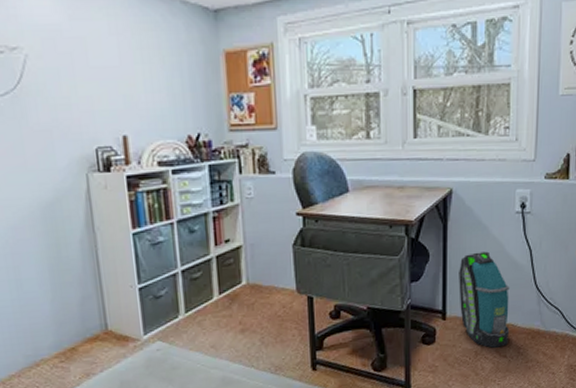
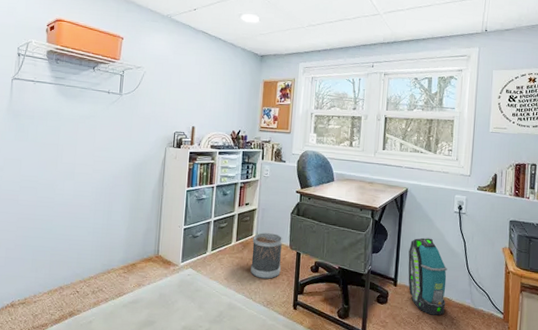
wastebasket: none [243,276,289,339] -> present [250,233,283,279]

